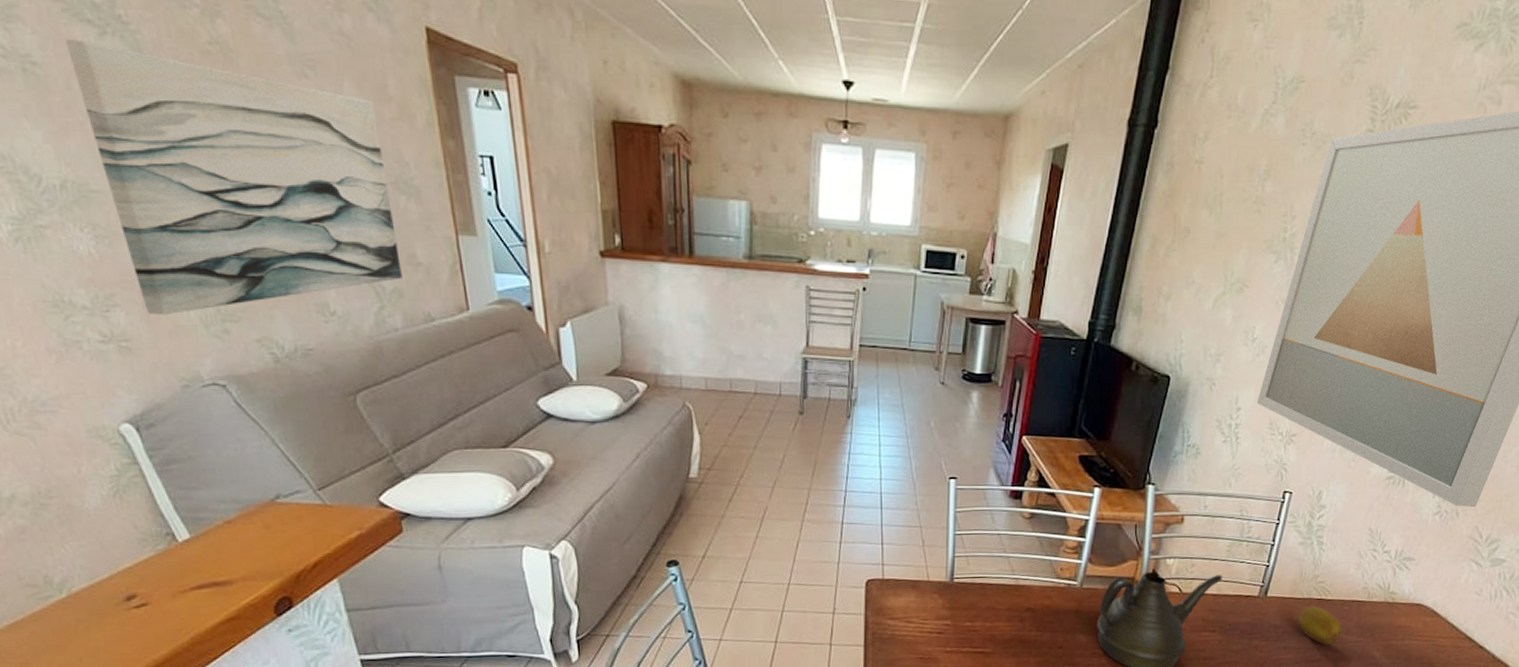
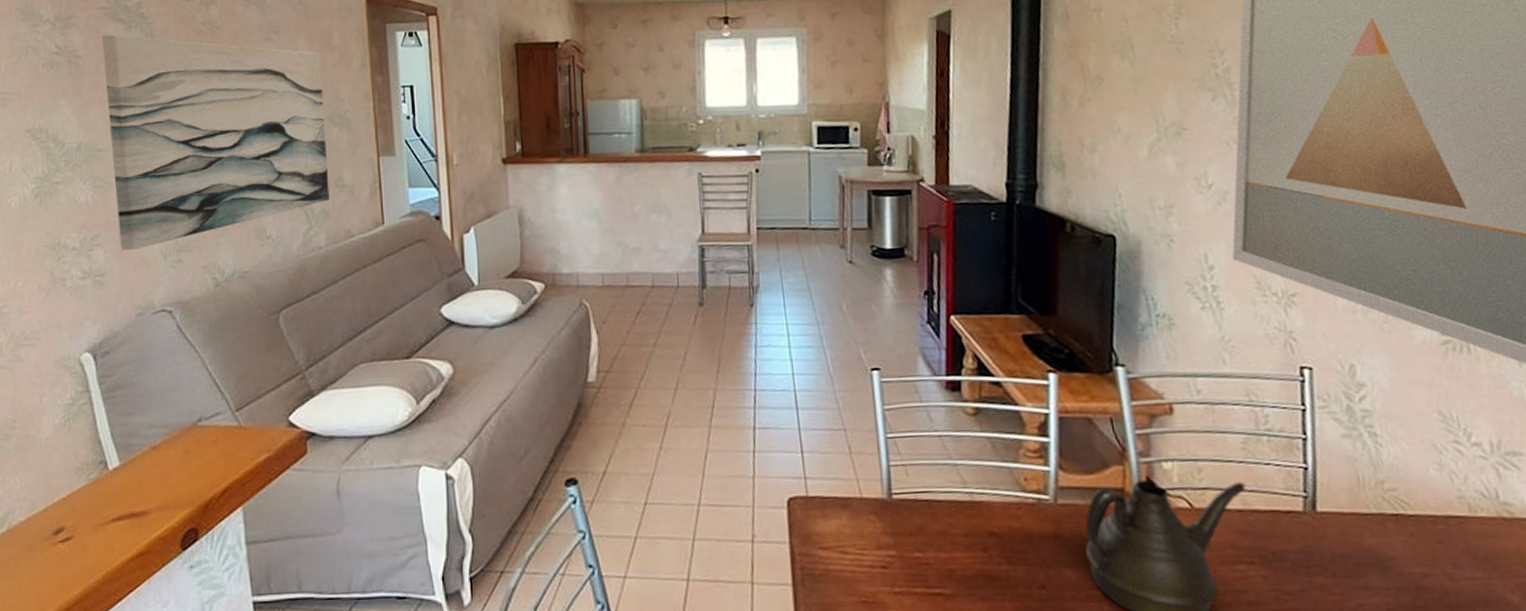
fruit: present [1298,606,1342,645] -> none [1371,525,1447,583]

